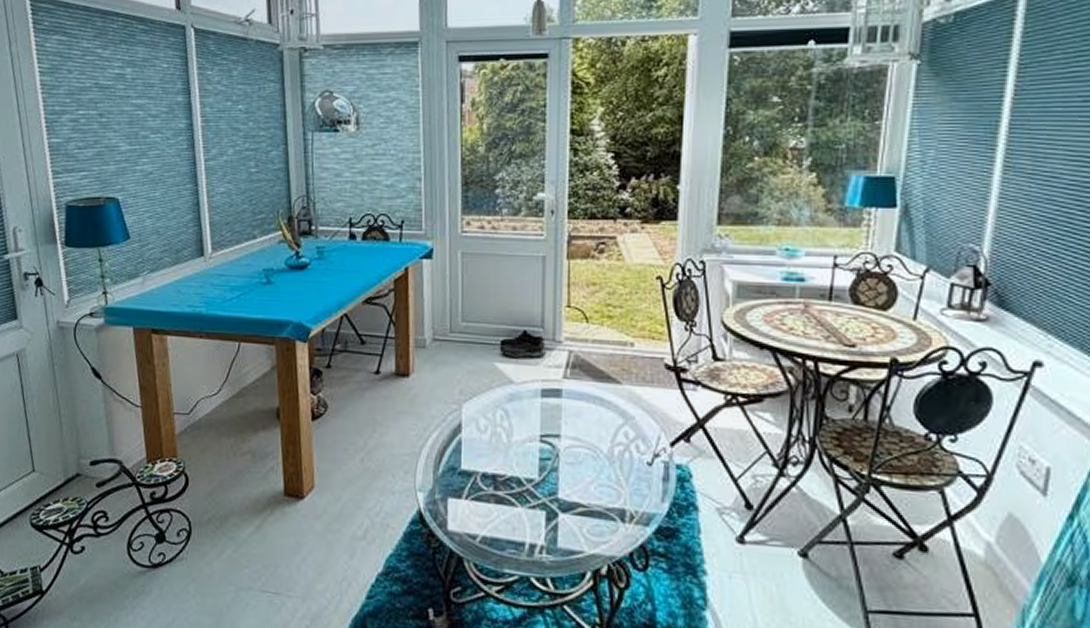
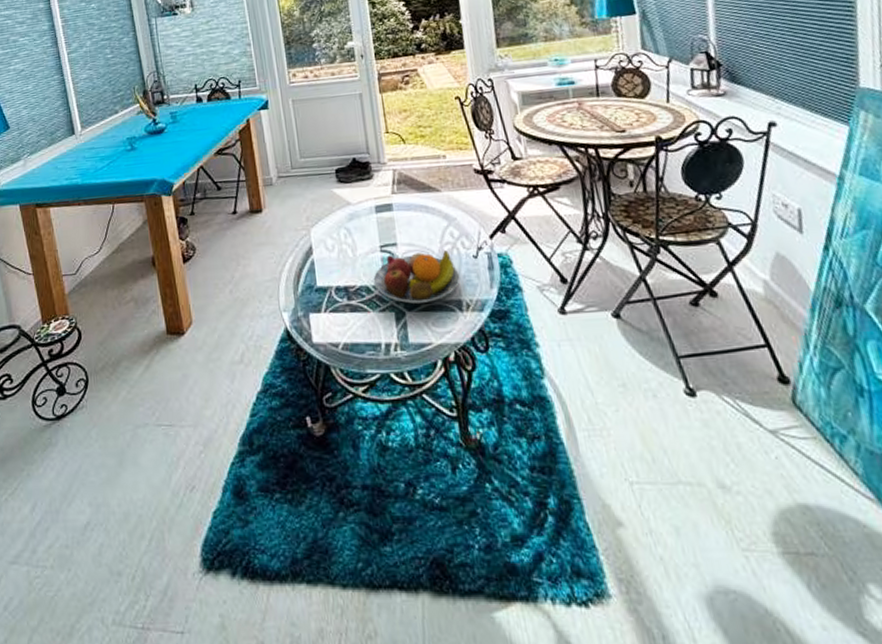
fruit bowl: none [526,447,628,507] -> present [373,249,460,304]

